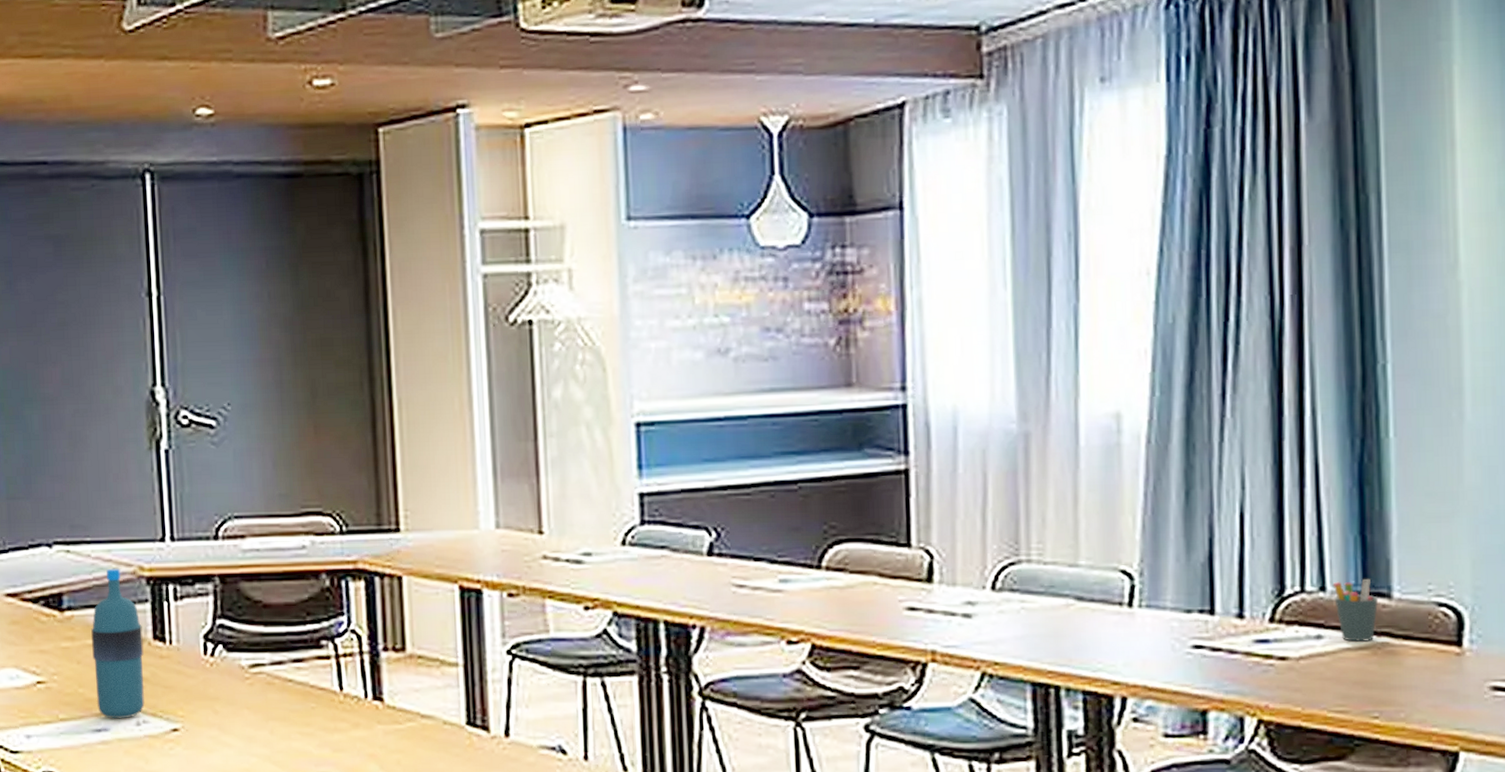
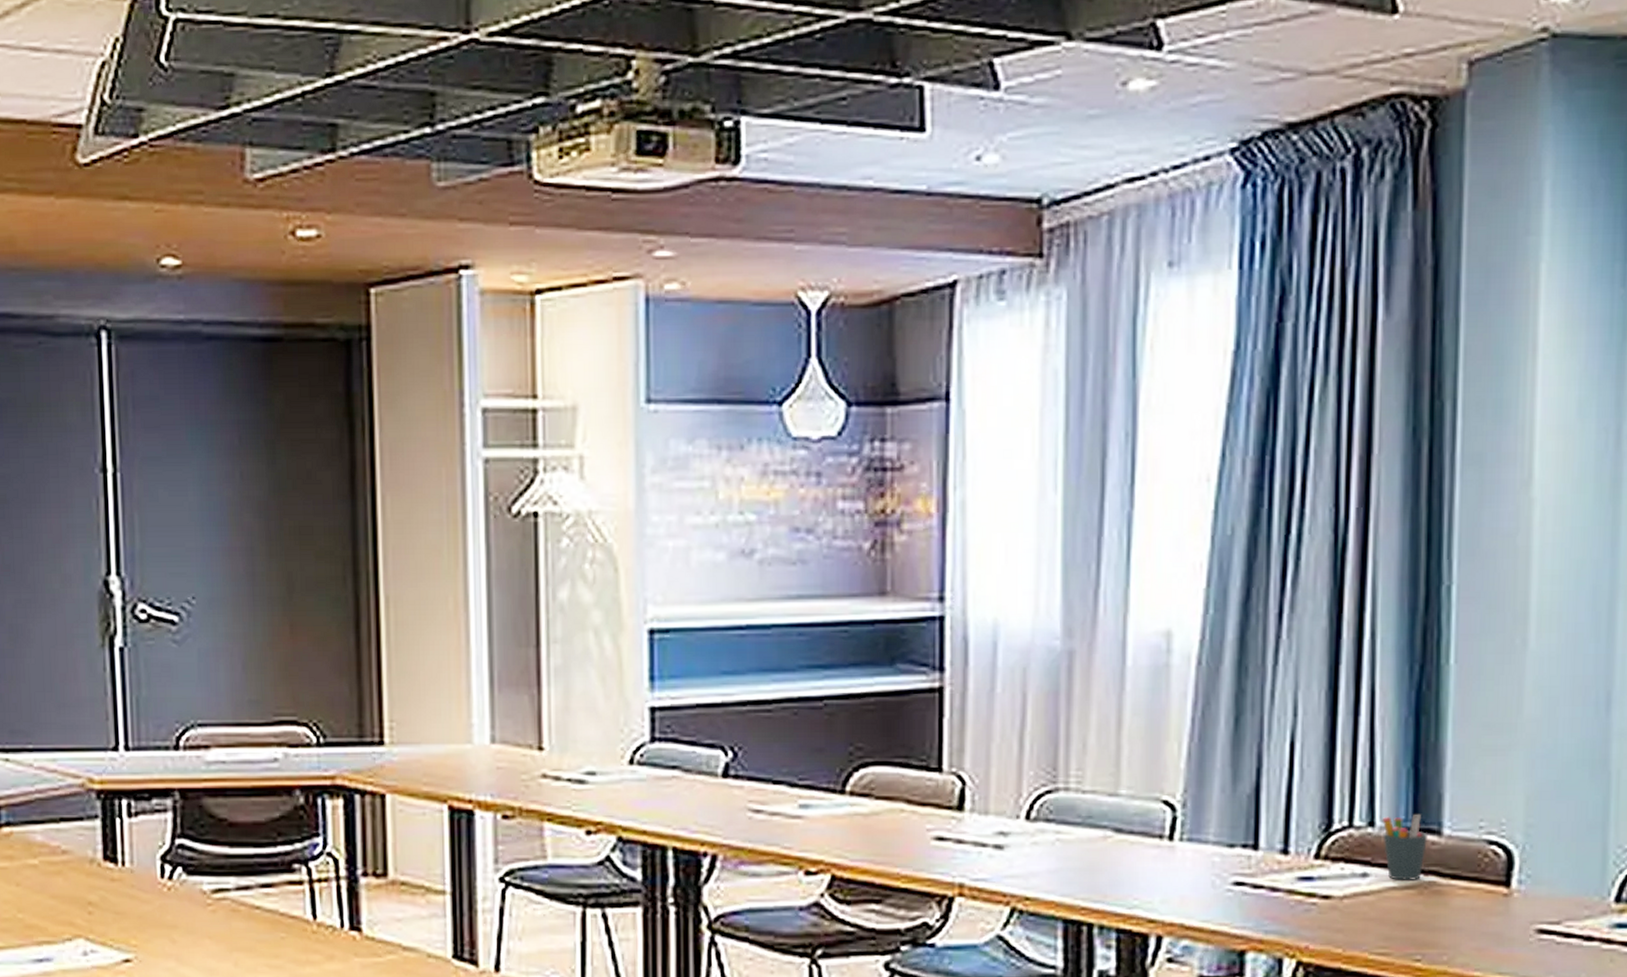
water bottle: present [91,568,145,719] -> none [32,780,93,948]

